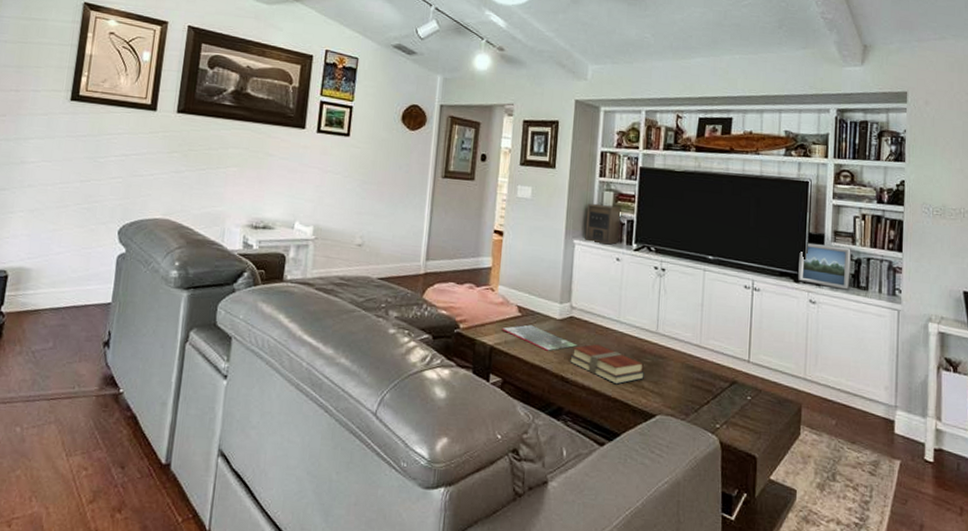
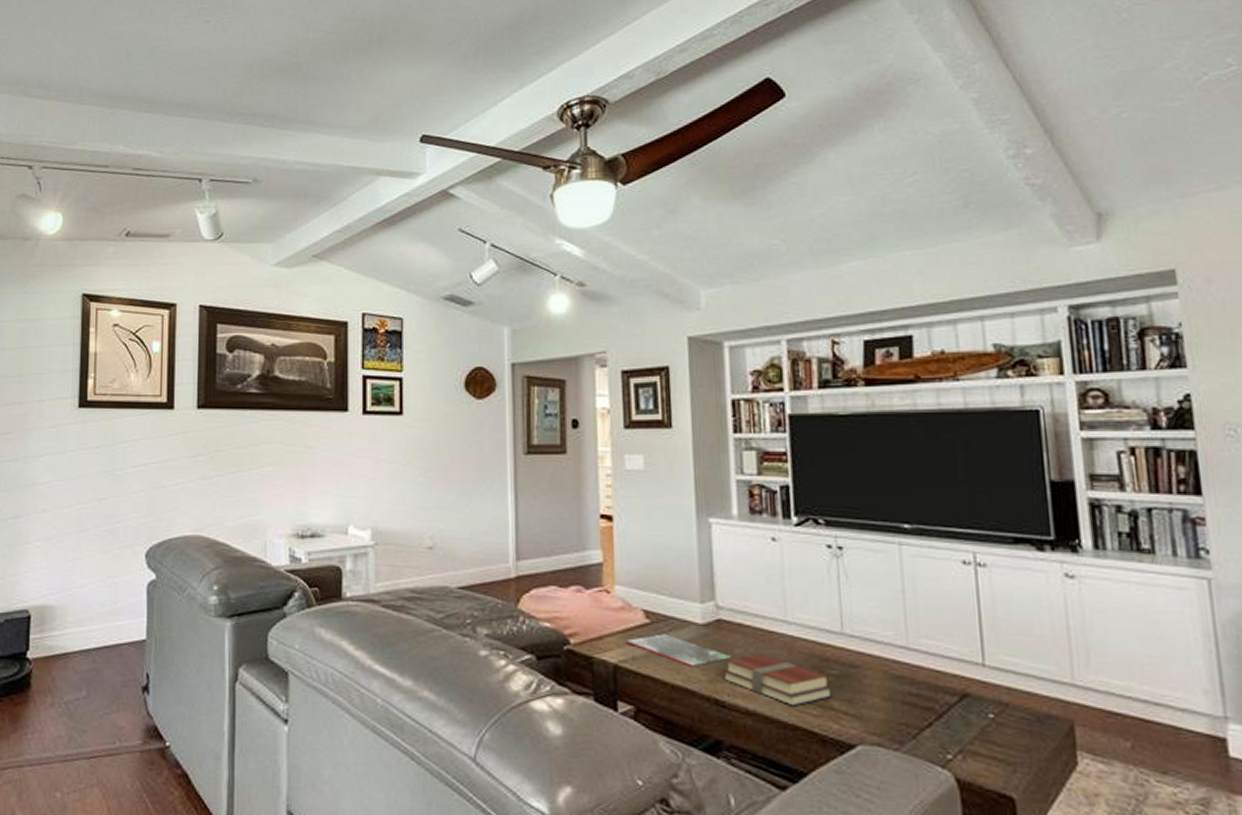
speaker: present [585,204,621,245] -> none [721,469,772,521]
picture frame: present [797,242,851,291] -> none [1039,494,1126,557]

